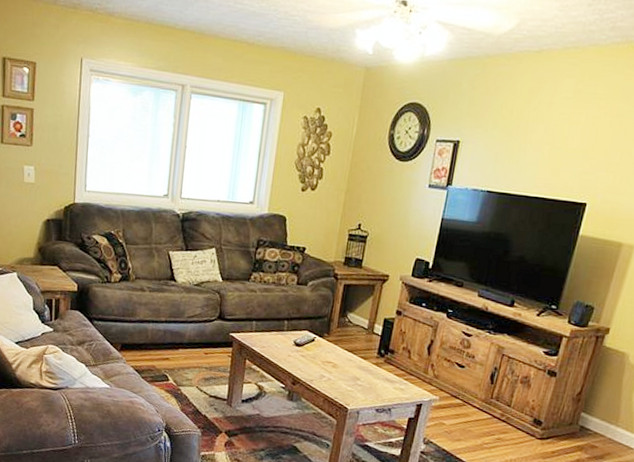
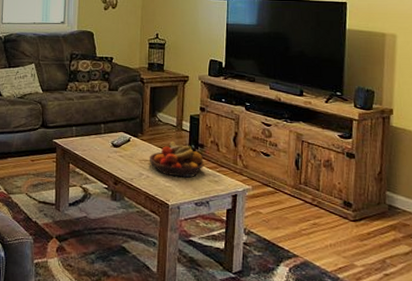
fruit bowl: none [332,344,392,384] -> present [149,141,204,178]

